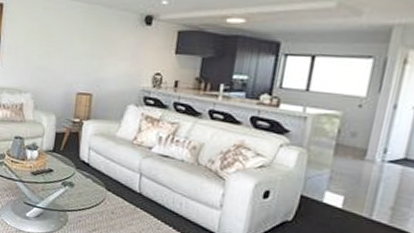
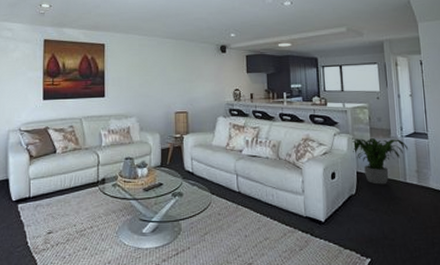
potted plant: none [302,152,388,217] -> present [352,137,409,185]

